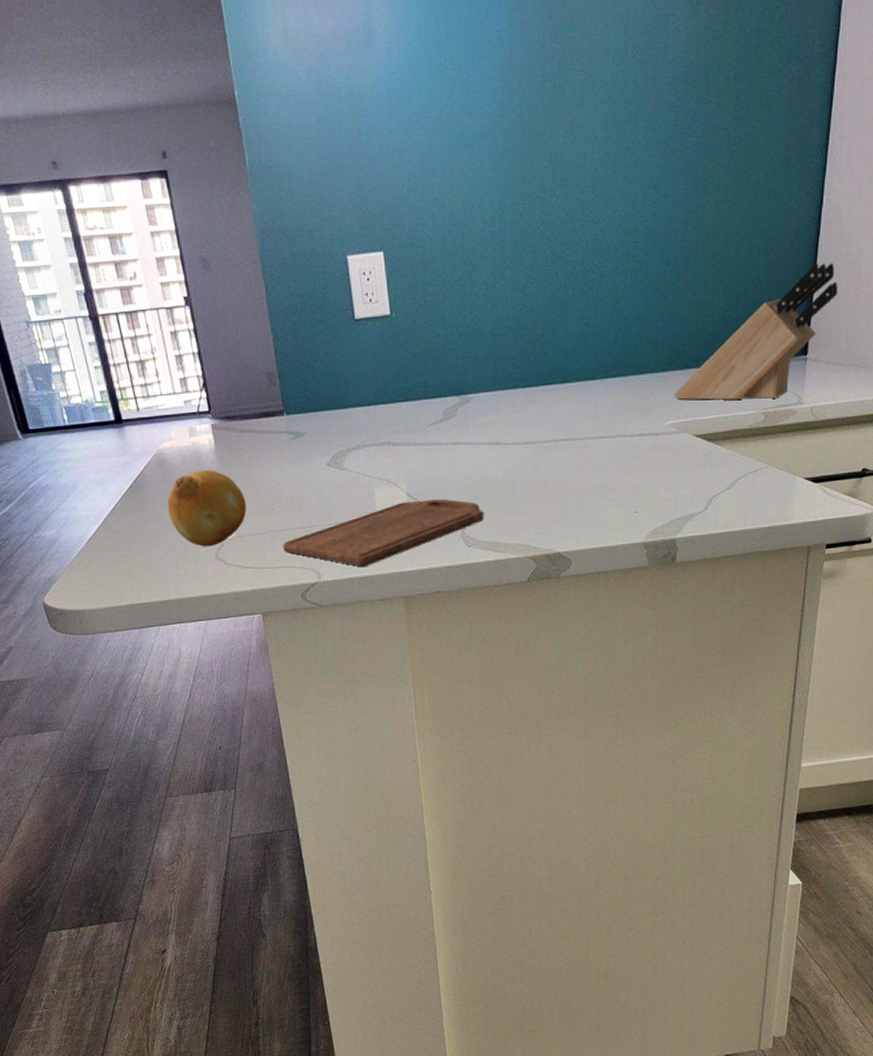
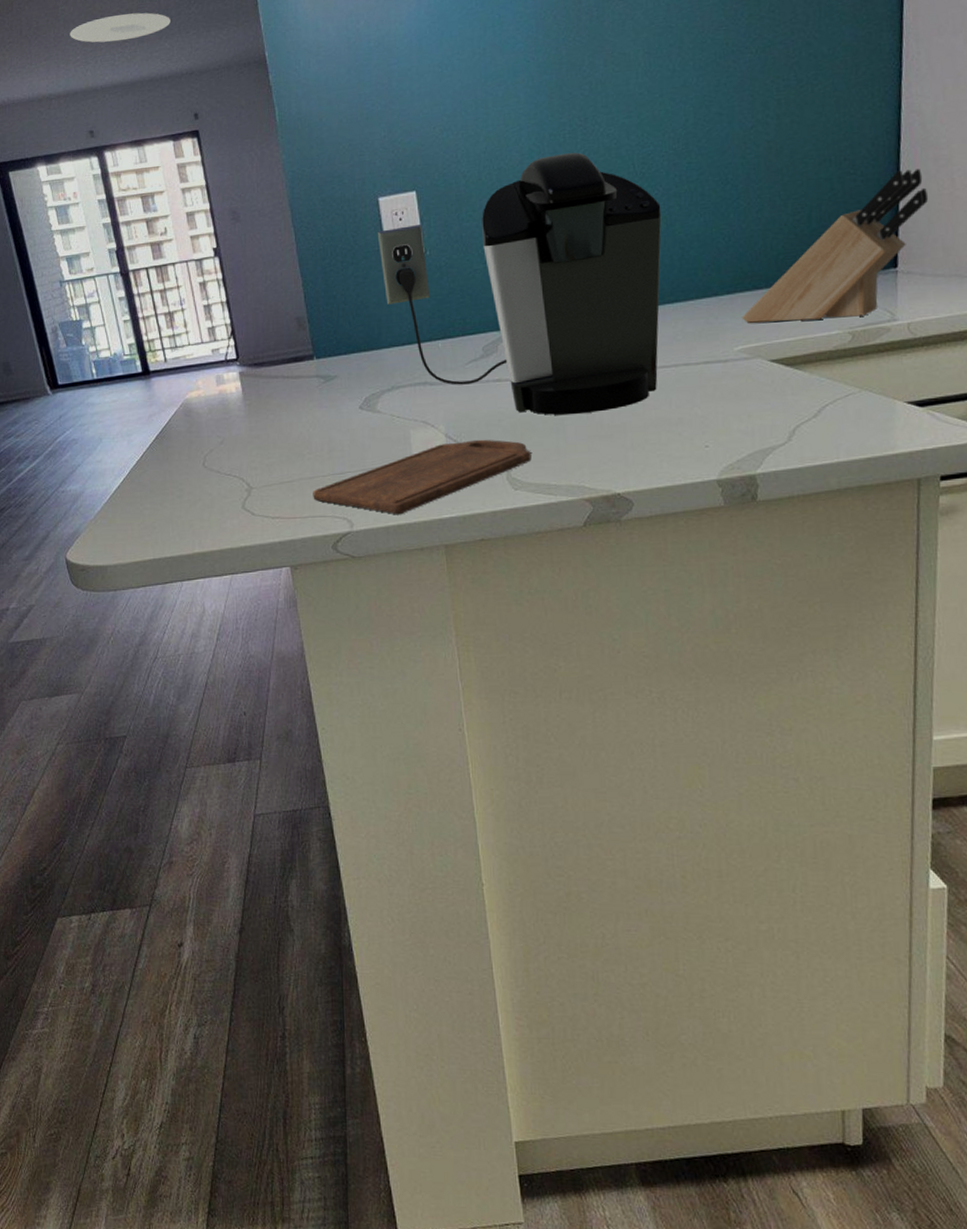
ceiling light: none [27,34,135,64] -> present [70,12,171,43]
fruit: present [167,470,246,547] -> none [193,418,274,498]
coffee maker: none [345,224,609,478] -> present [377,152,662,415]

